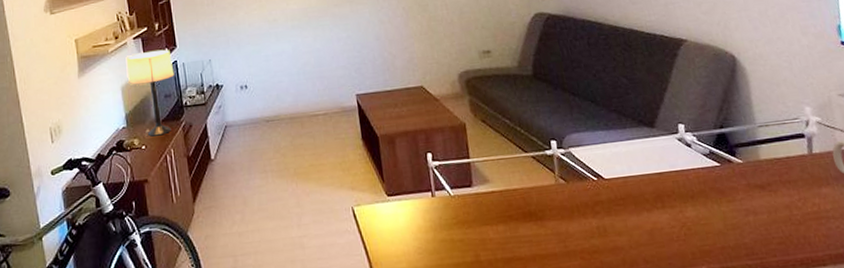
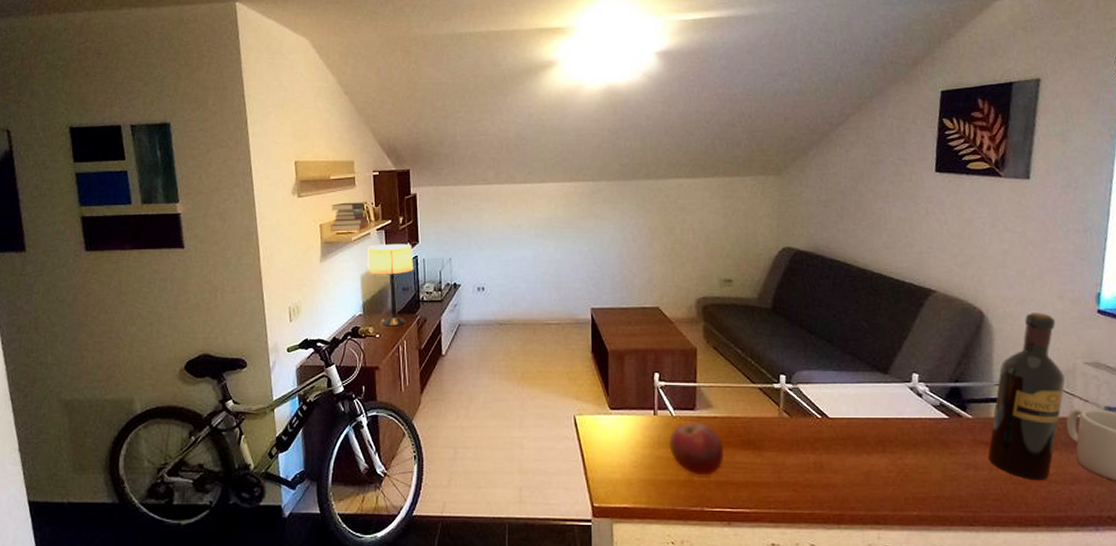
books: none [85,12,124,46] -> present [329,202,368,232]
fruit: none [450,199,508,254] -> present [668,422,724,476]
wine bottle: none [760,50,827,219] -> present [987,313,1066,481]

